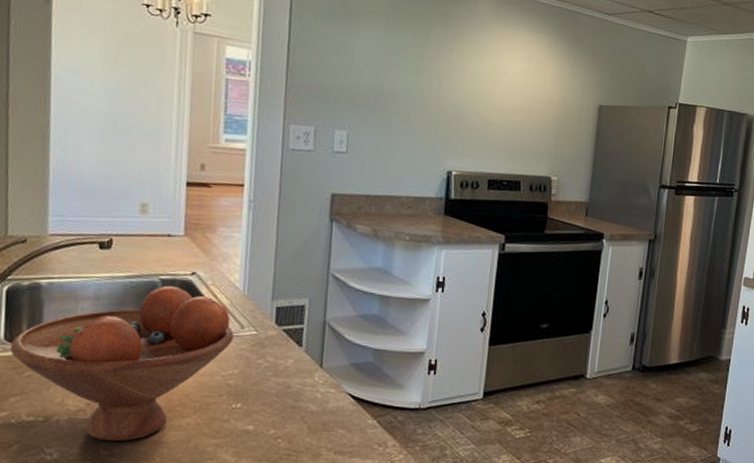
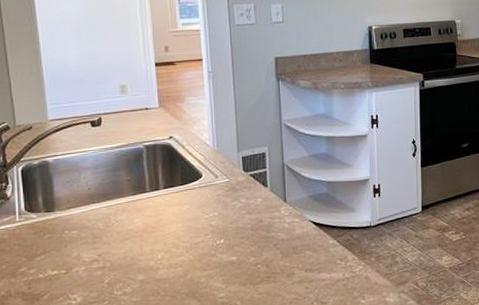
fruit bowl: present [10,286,234,442] -> none [30,150,210,284]

